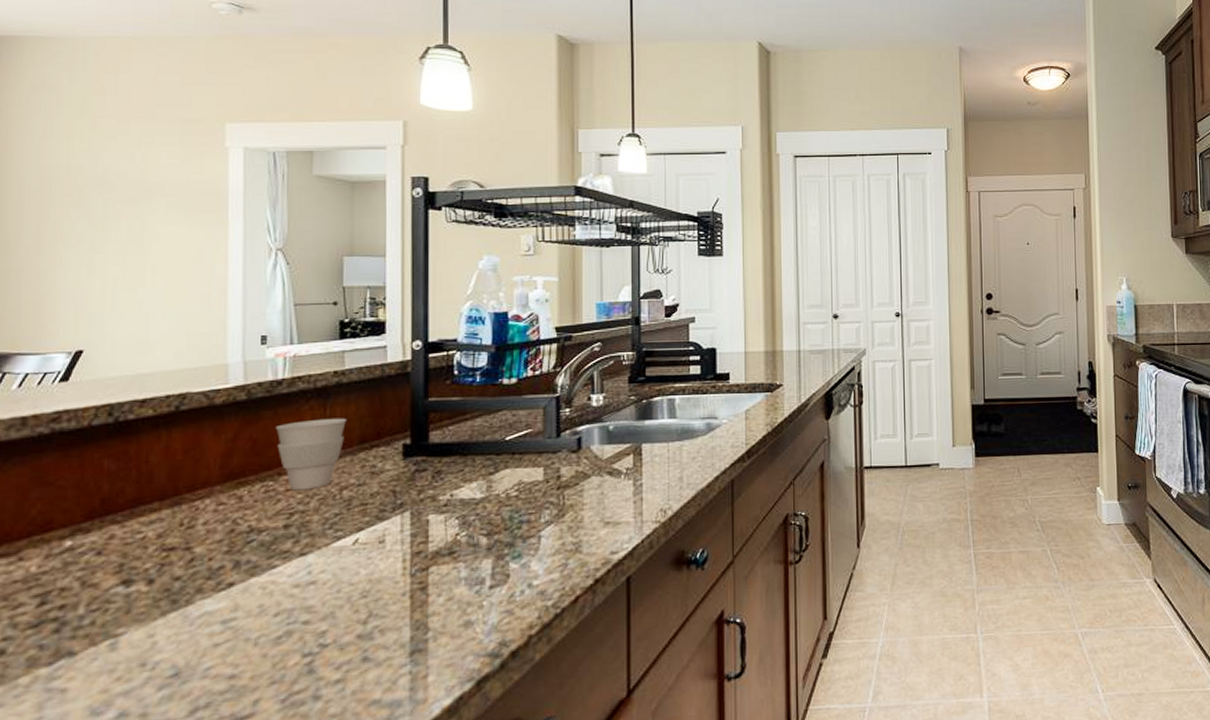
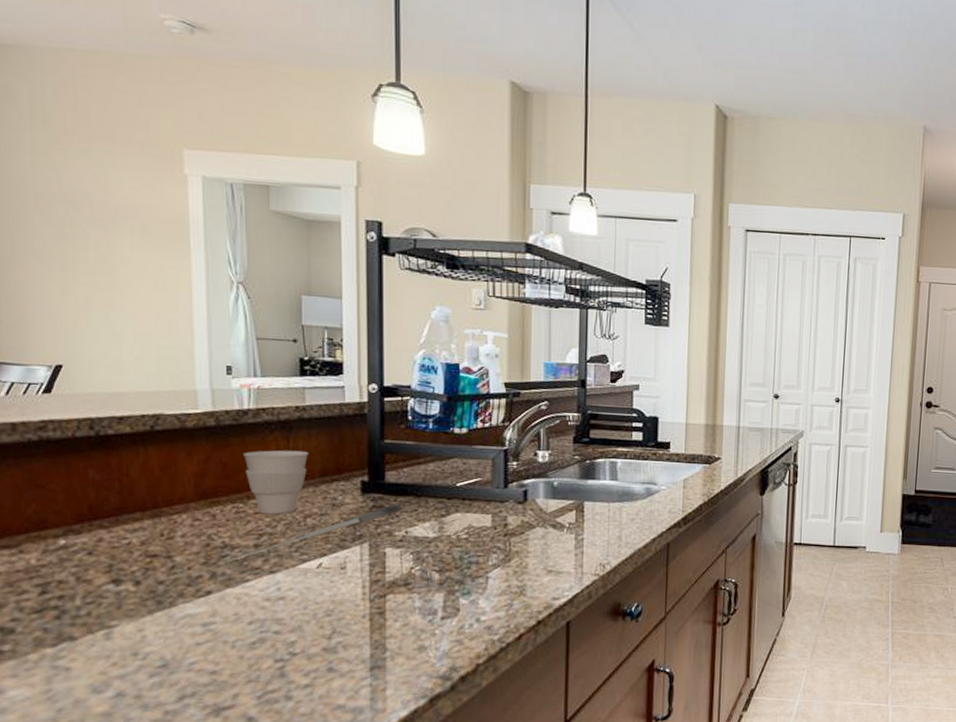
kitchen knife: none [244,465,447,551] -> present [219,503,402,564]

